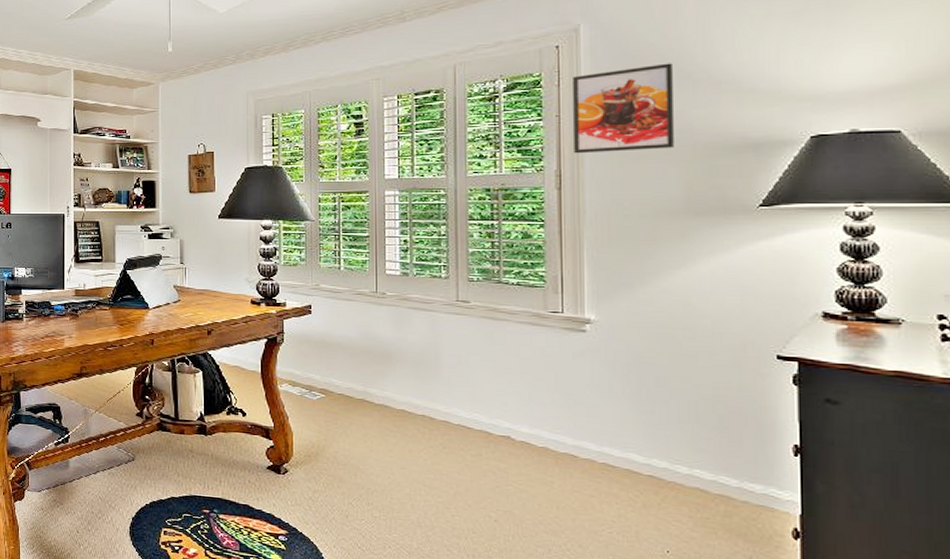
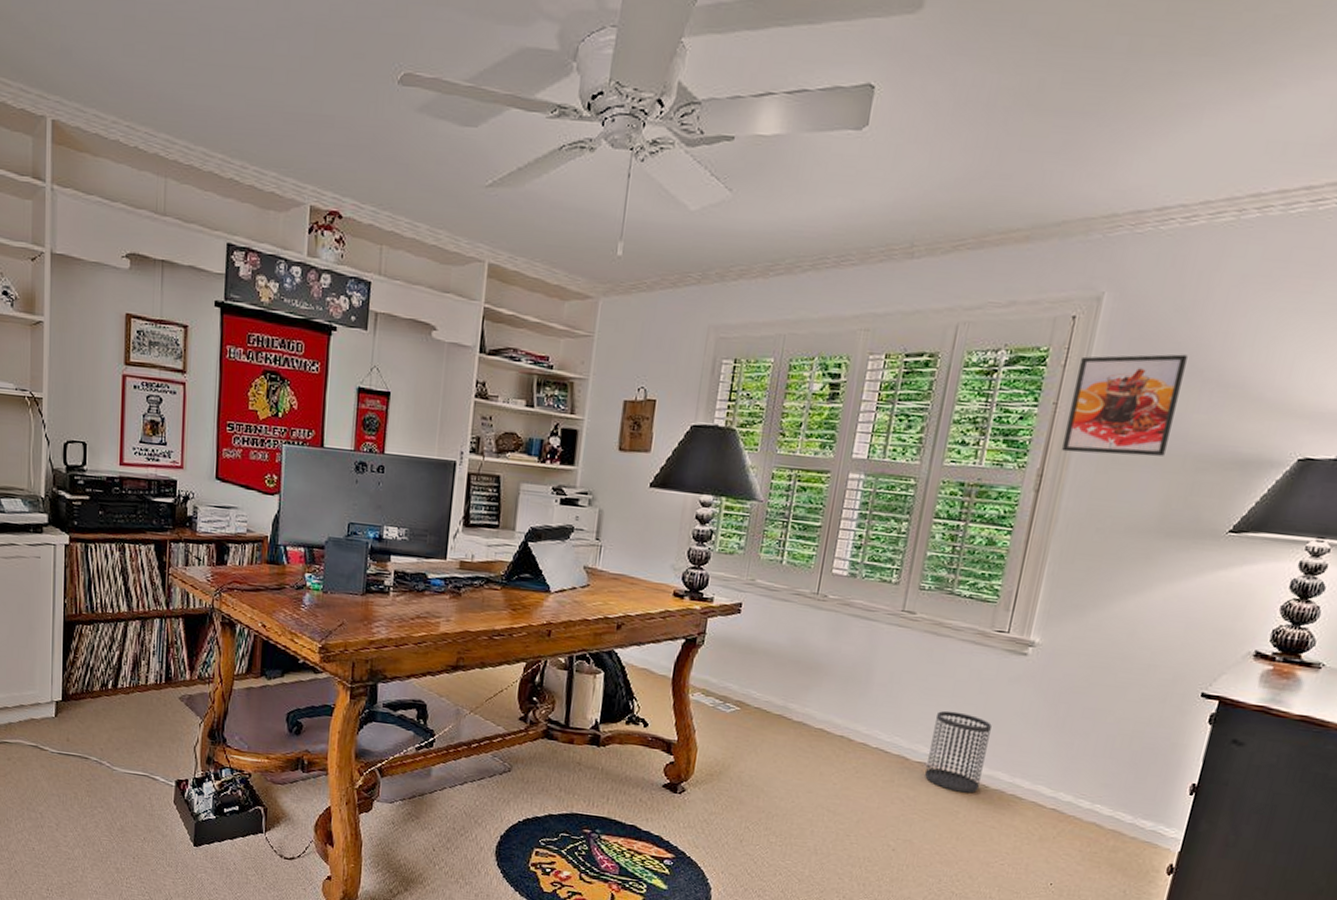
wastebasket: none [510,386,567,464] -> present [924,710,992,793]

